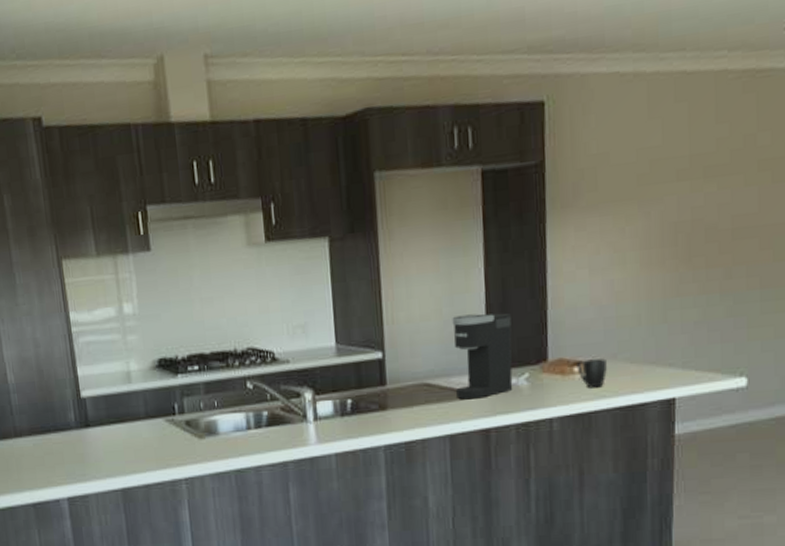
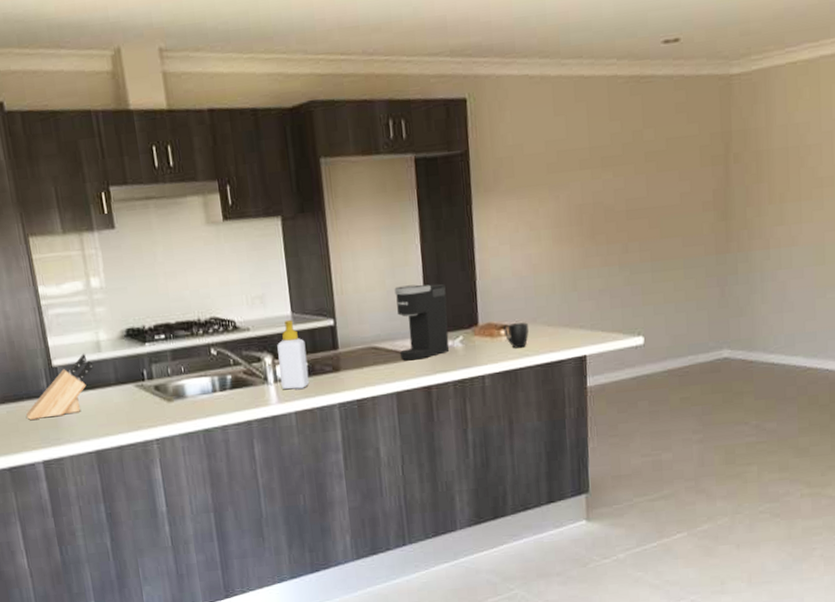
knife block: none [53,384,123,454] -> present [26,353,94,420]
soap bottle: none [319,351,353,429] -> present [277,319,310,390]

